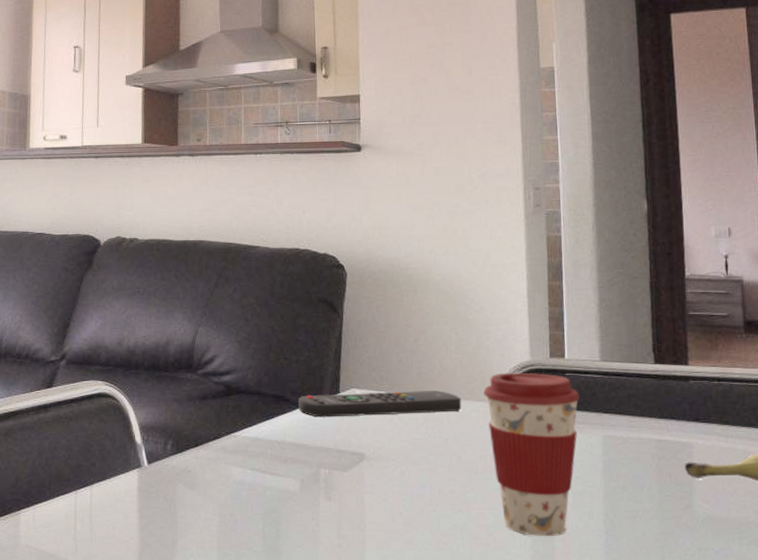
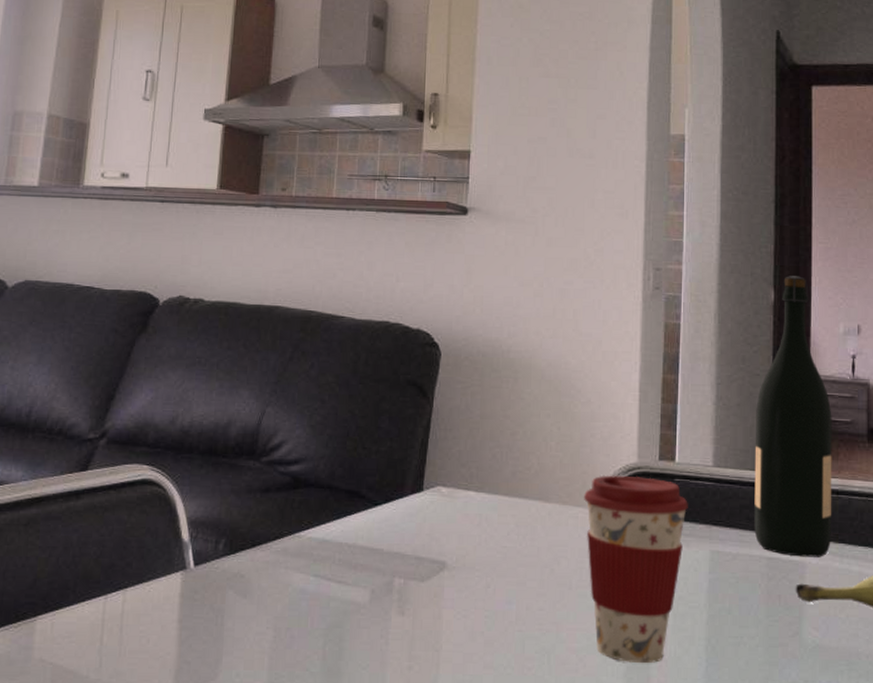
remote control: present [298,391,462,418] -> none [375,491,559,519]
wine bottle: none [637,187,716,438] -> present [754,276,832,557]

